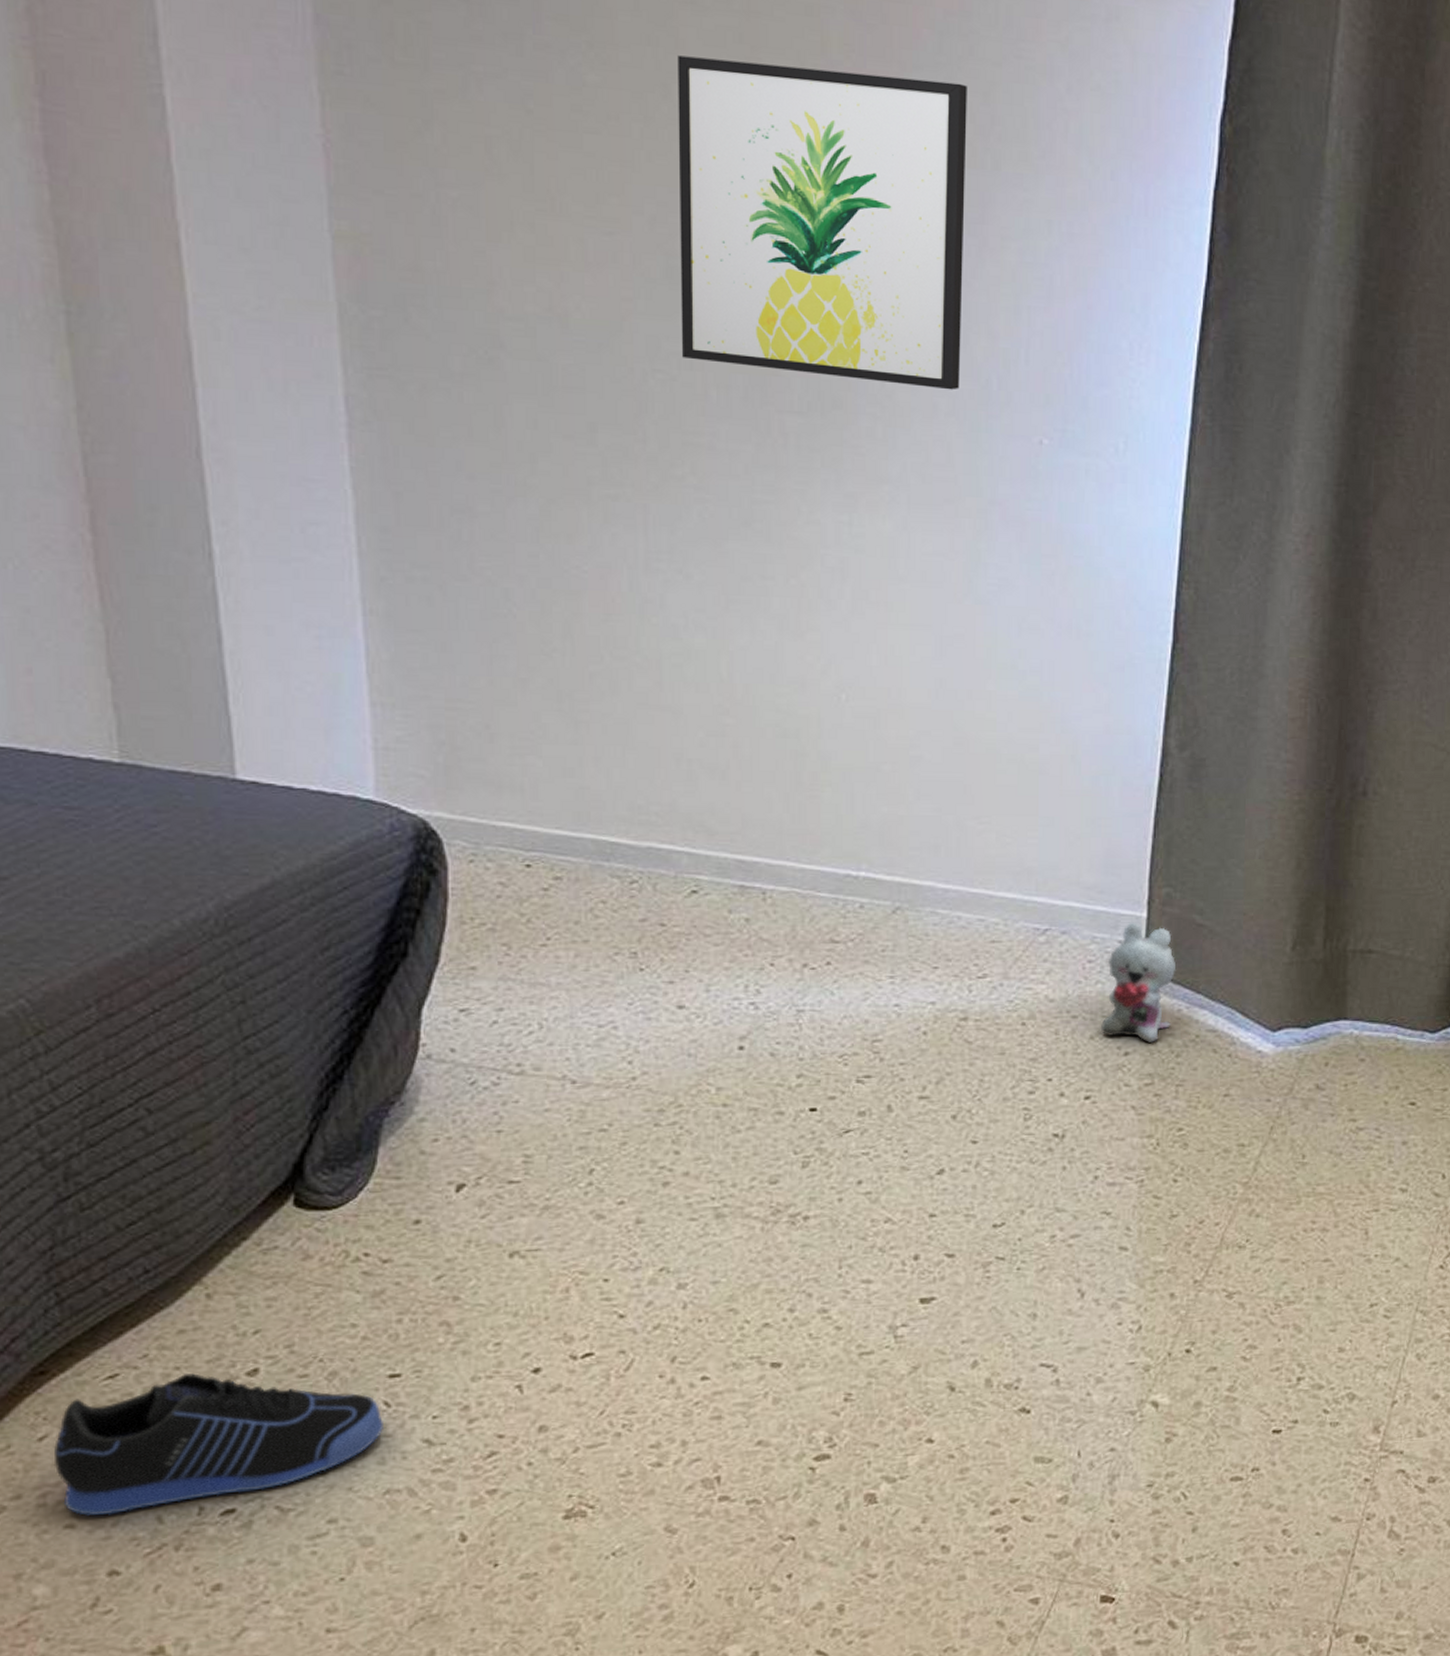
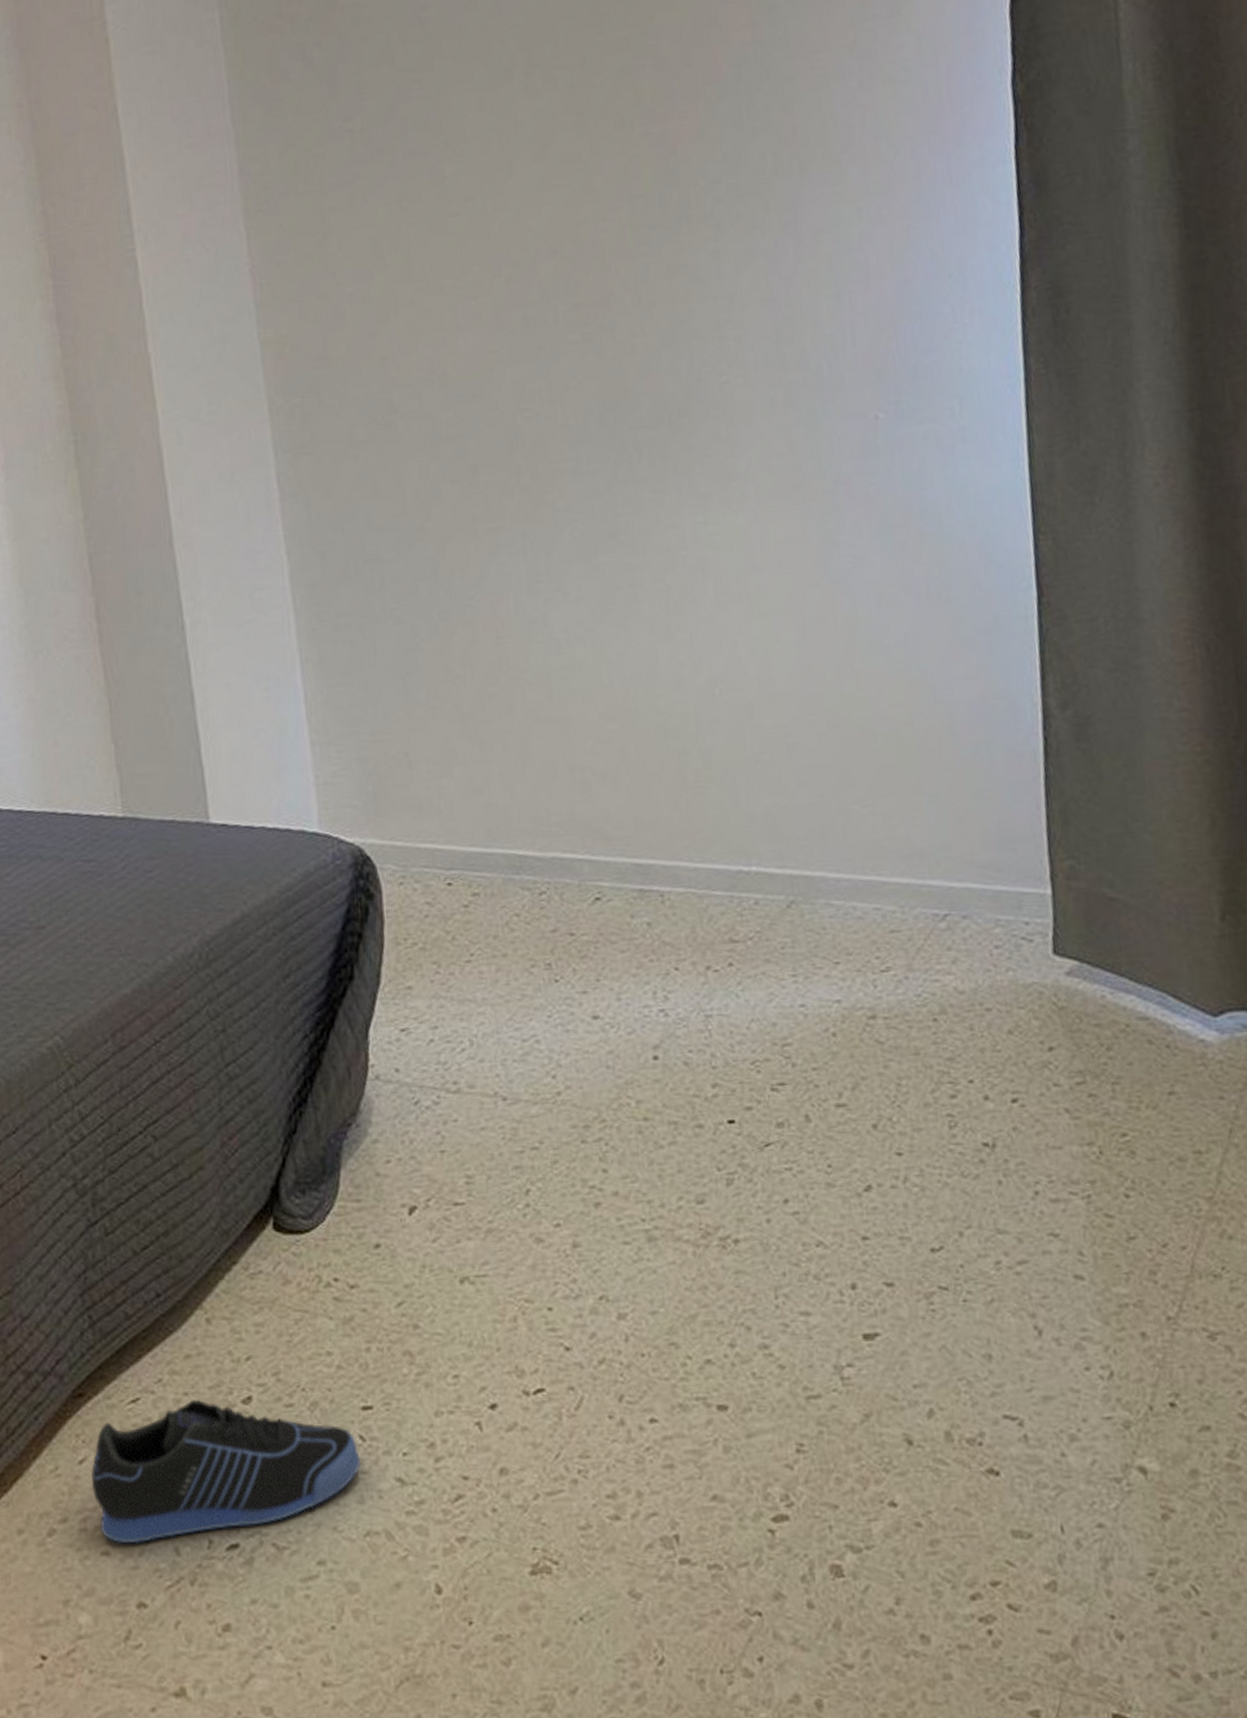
wall art: present [677,55,967,390] -> none [517,103,793,395]
plush toy: present [1101,922,1177,1044] -> none [1017,900,1095,1036]

